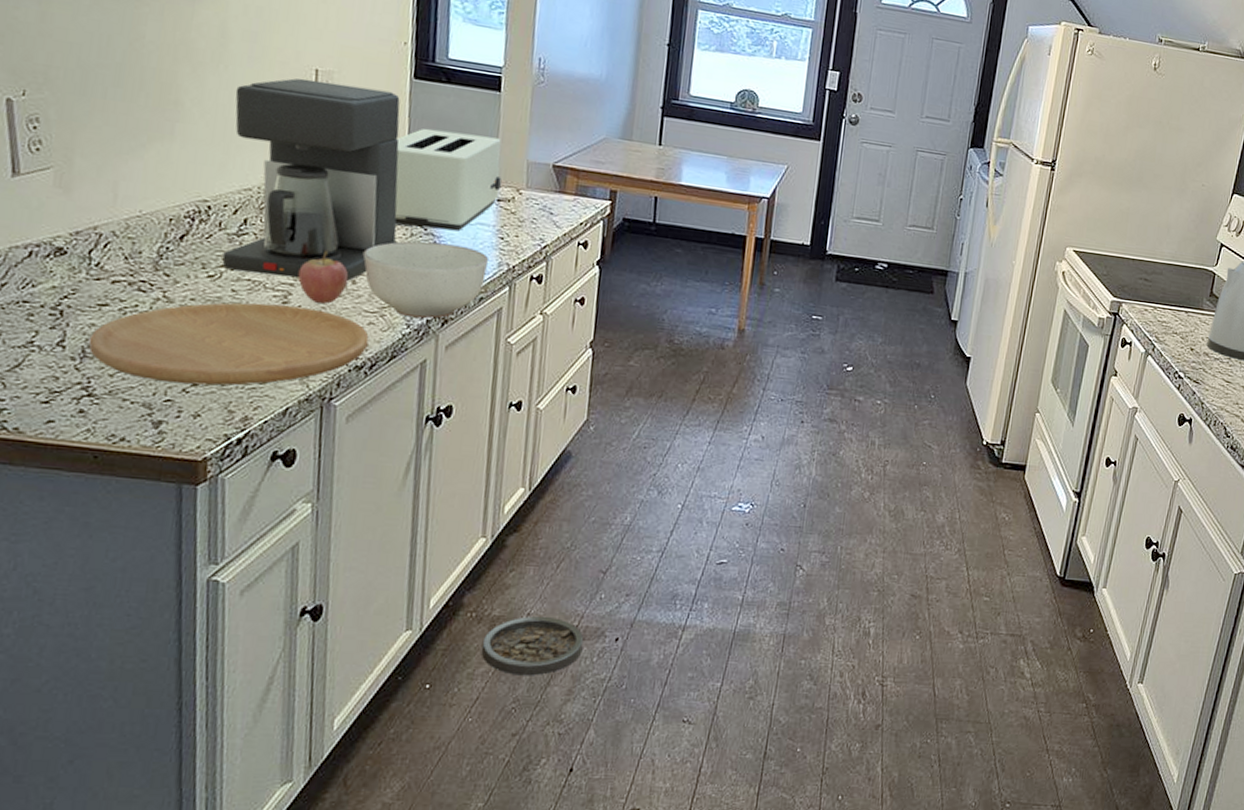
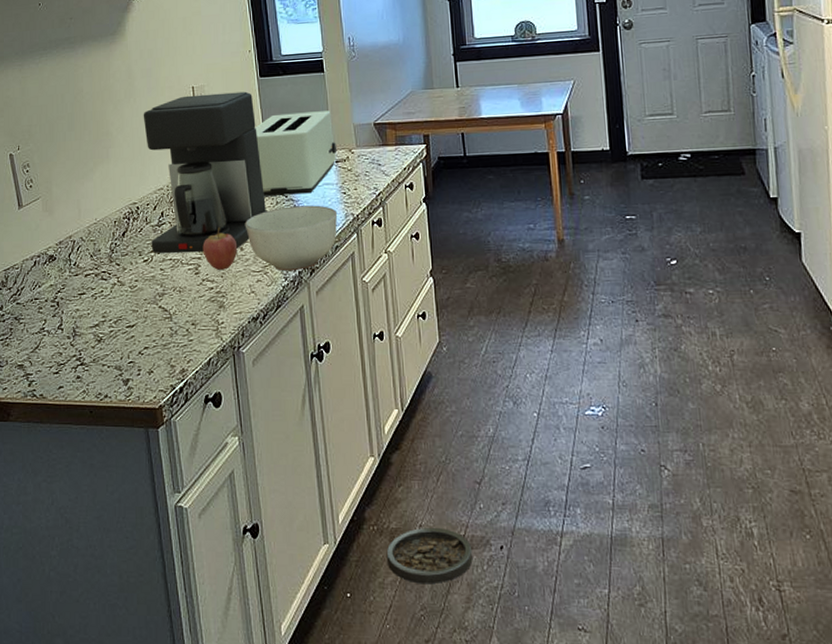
cutting board: present [88,302,369,386] -> none [76,275,259,348]

